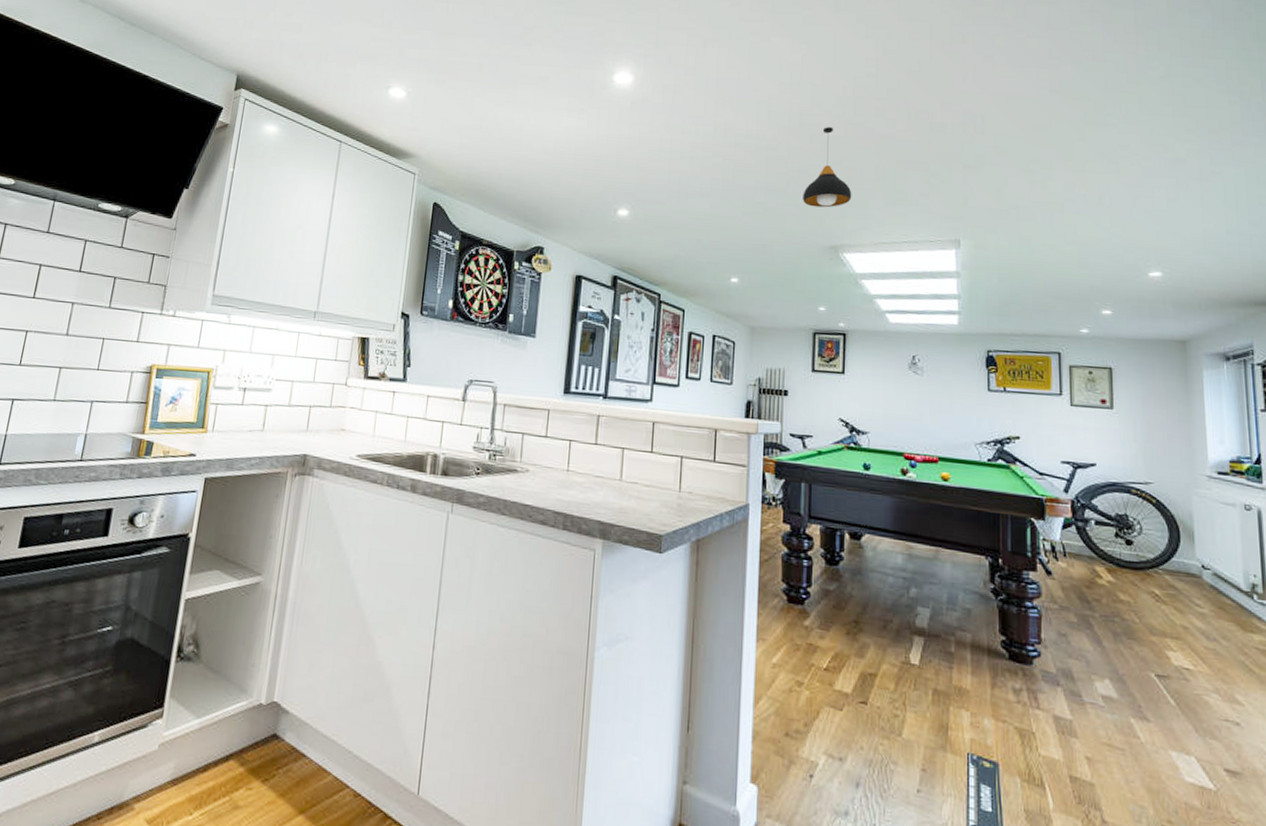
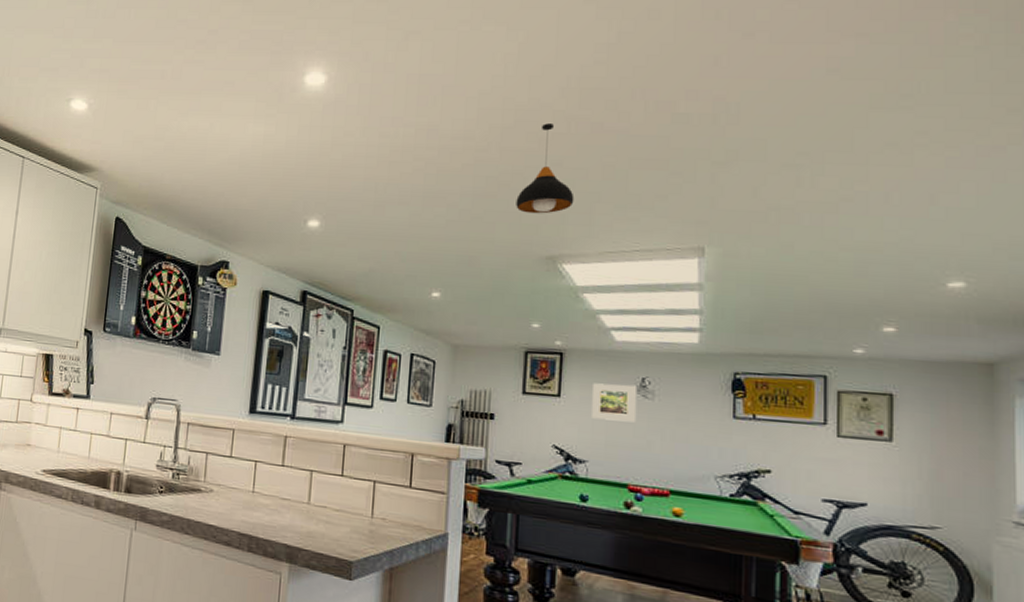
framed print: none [872,361,909,396] -> present [592,383,638,423]

